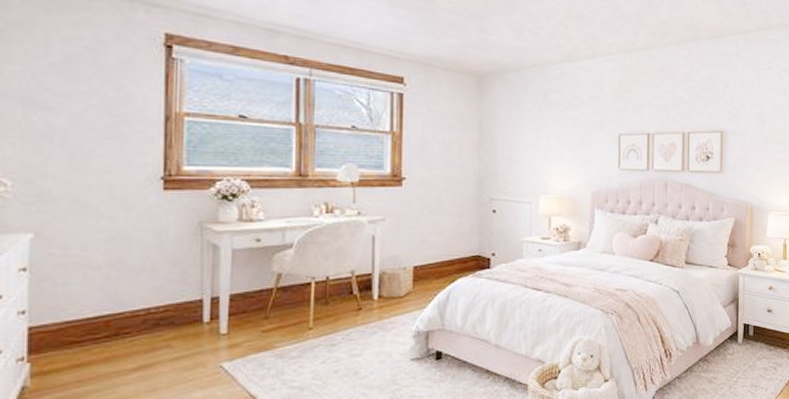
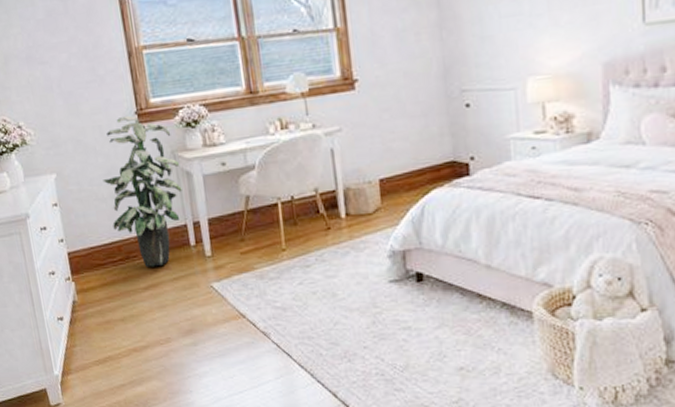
indoor plant: none [101,181,207,346] -> present [103,116,182,267]

